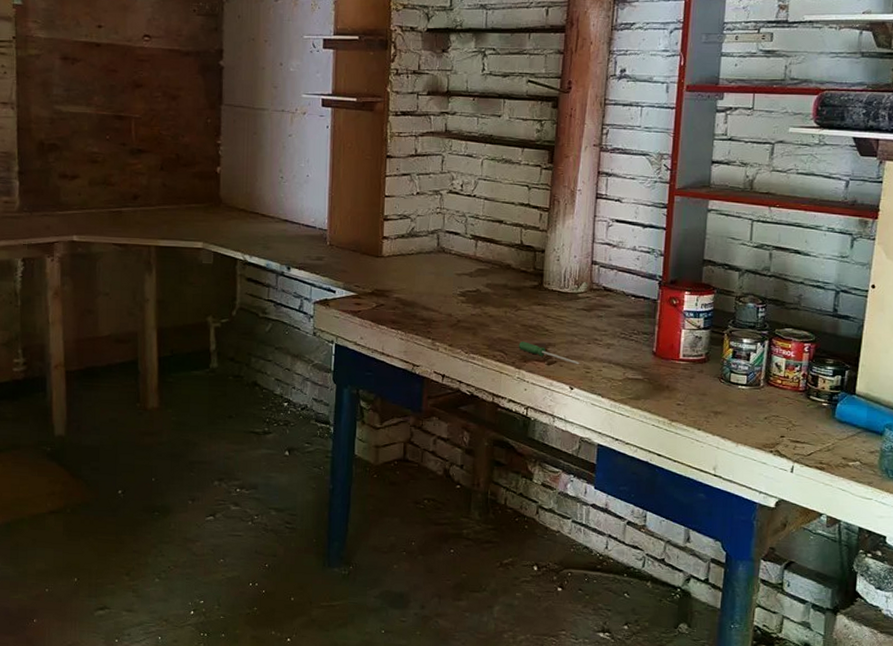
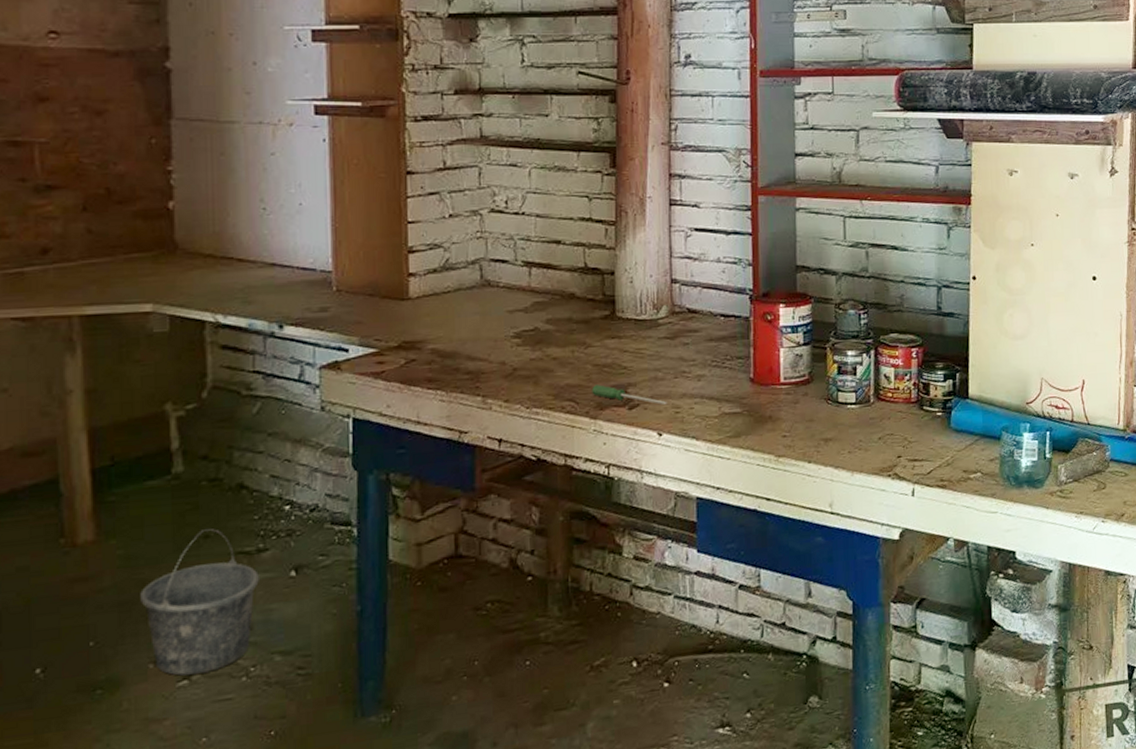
bucket: none [185,411,264,515] -> present [140,529,259,676]

